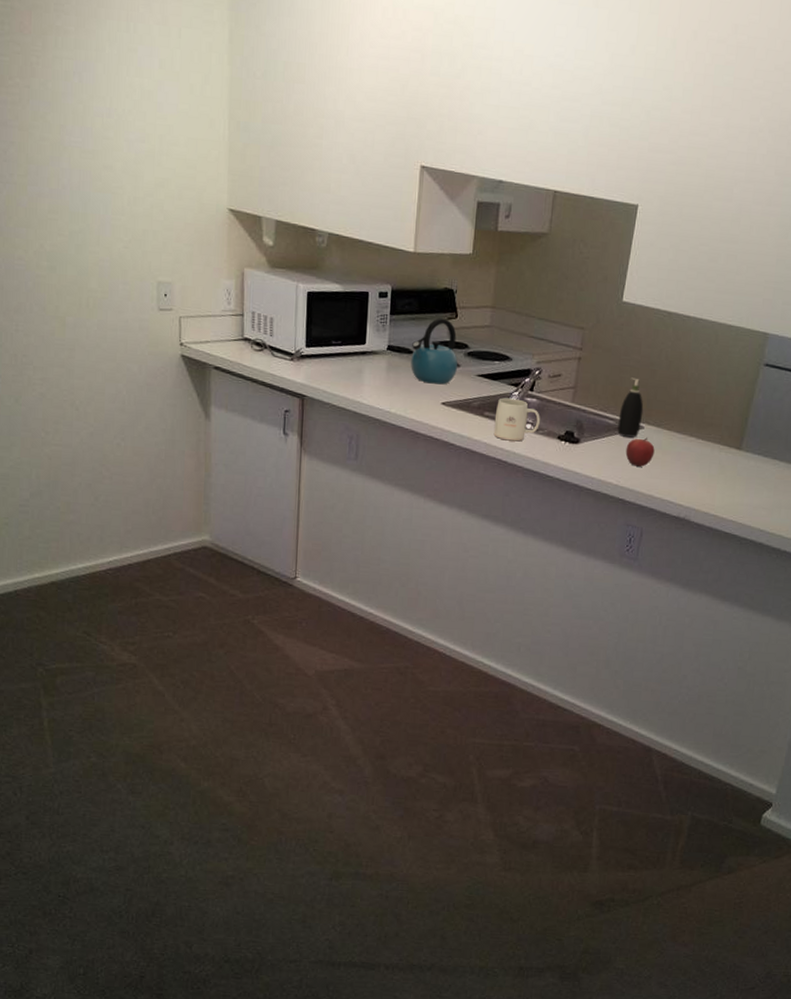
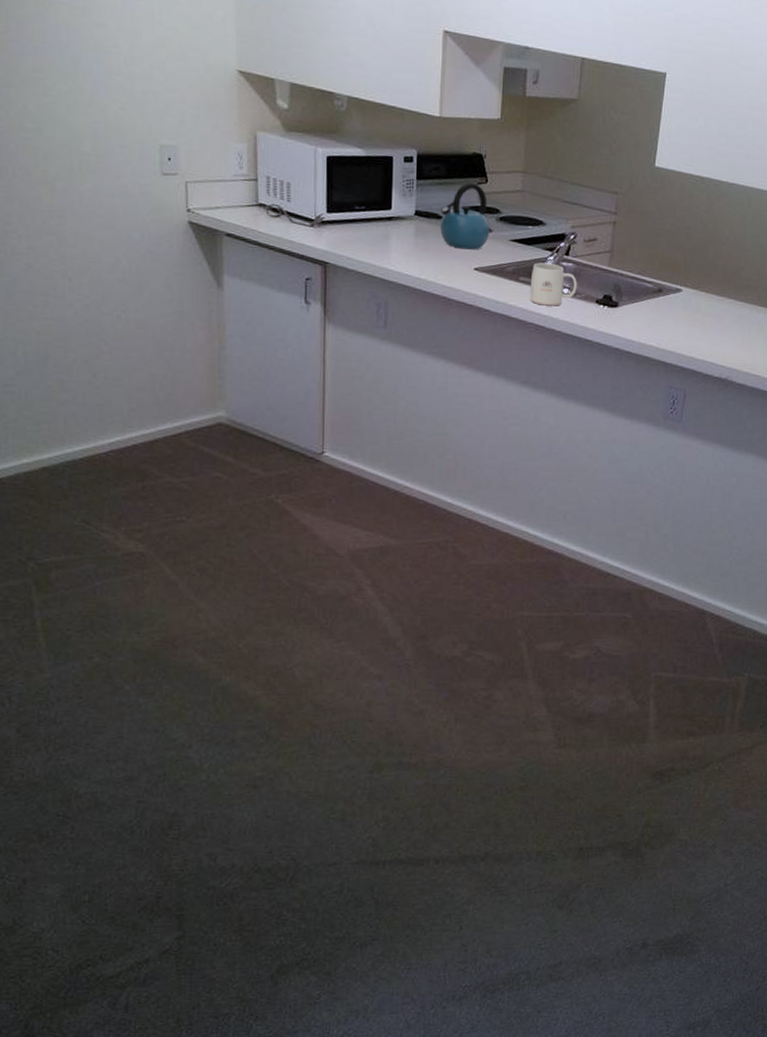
soap dispenser: present [617,377,644,438] -> none [656,241,681,300]
fruit: present [625,437,655,467] -> none [665,300,694,329]

